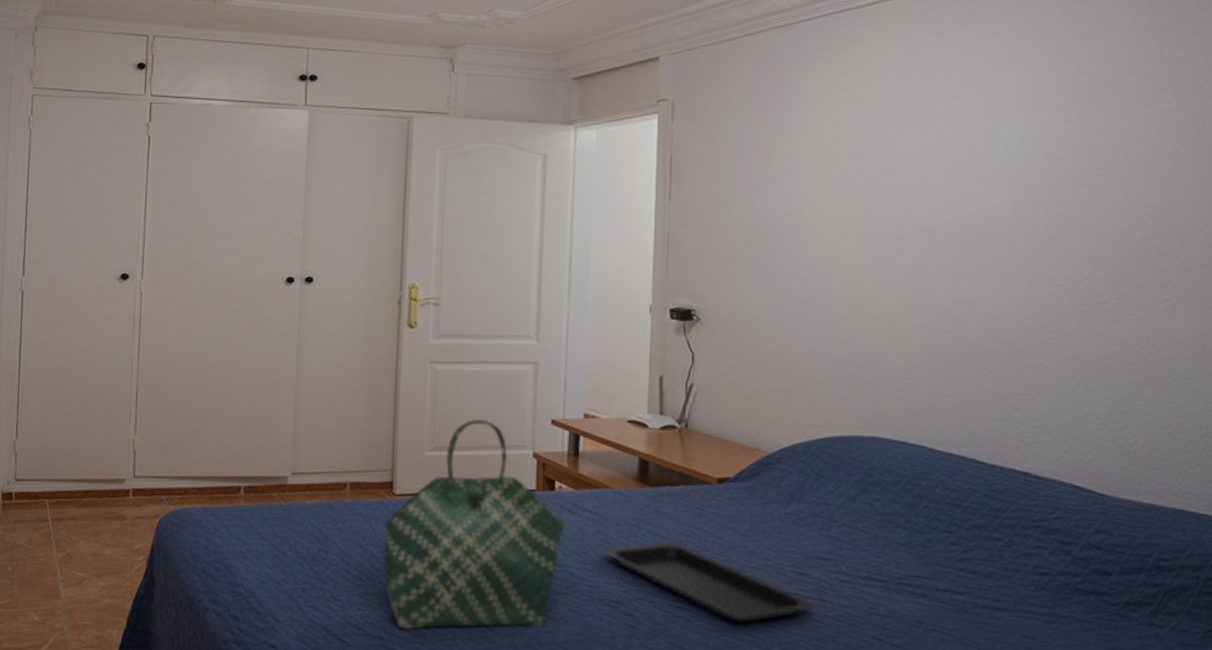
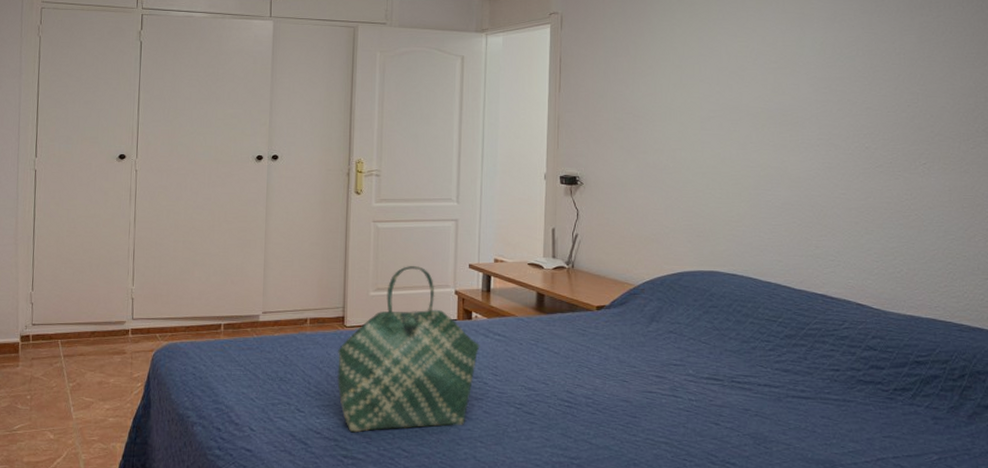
serving tray: present [603,541,817,625] -> none [509,355,671,417]

